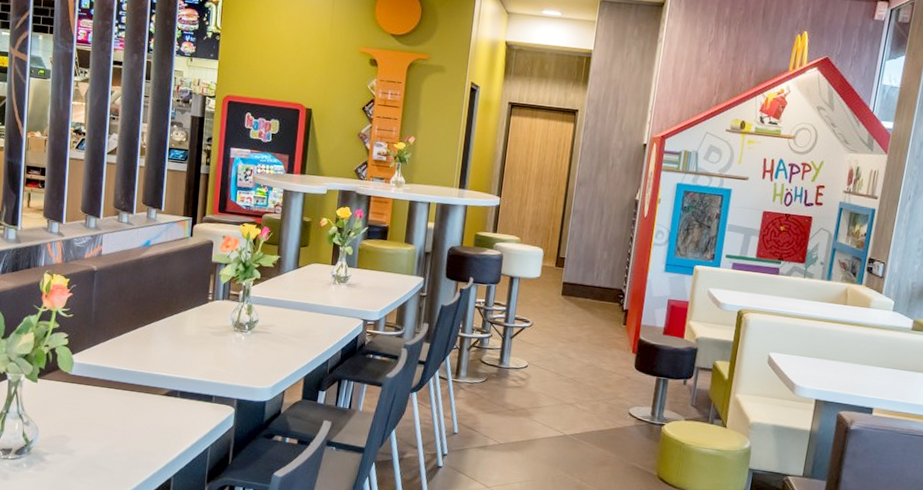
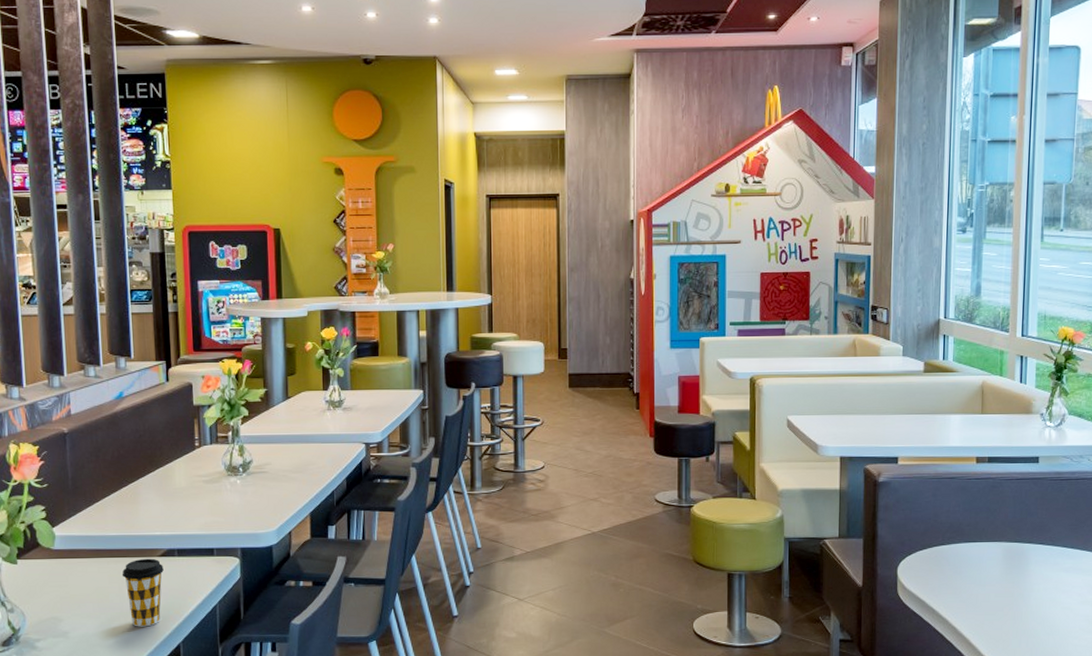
coffee cup: none [128,394,166,457] -> present [122,558,164,627]

